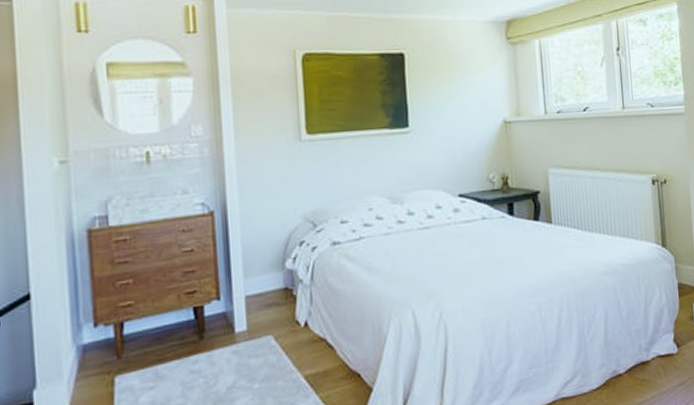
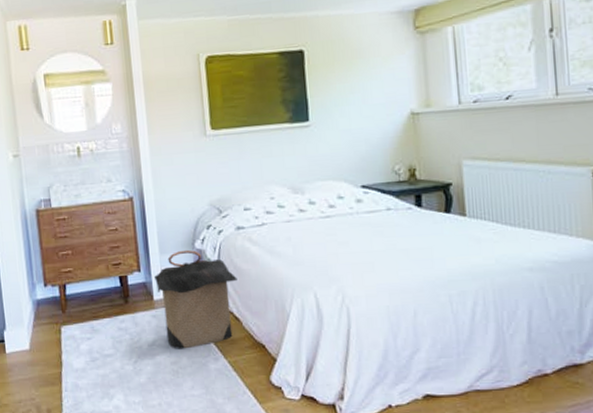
laundry hamper: none [237,270,332,390] -> present [154,249,237,350]

